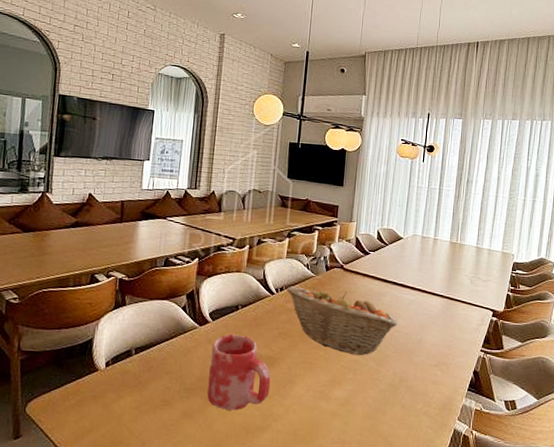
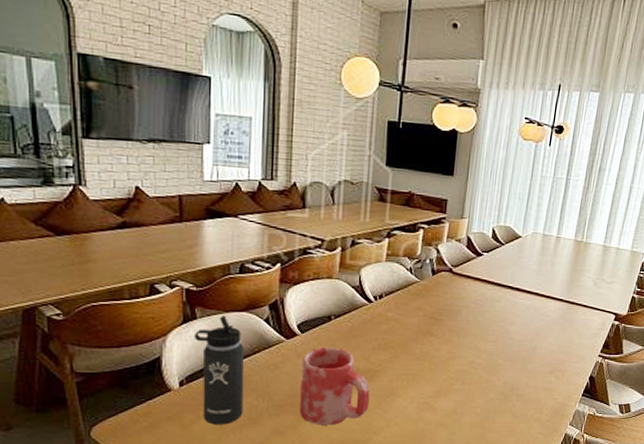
thermos bottle: none [122,303,163,406] -> present [193,315,245,425]
fruit basket: present [287,286,398,356] -> none [387,293,512,365]

